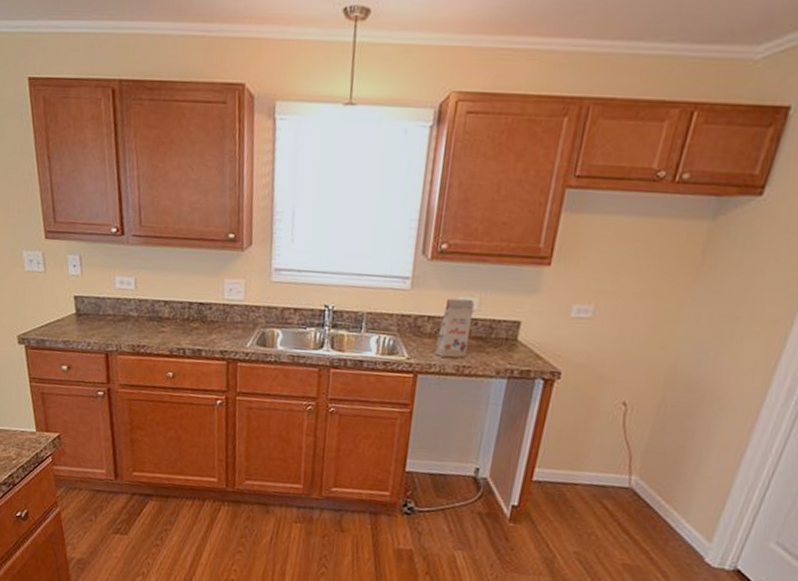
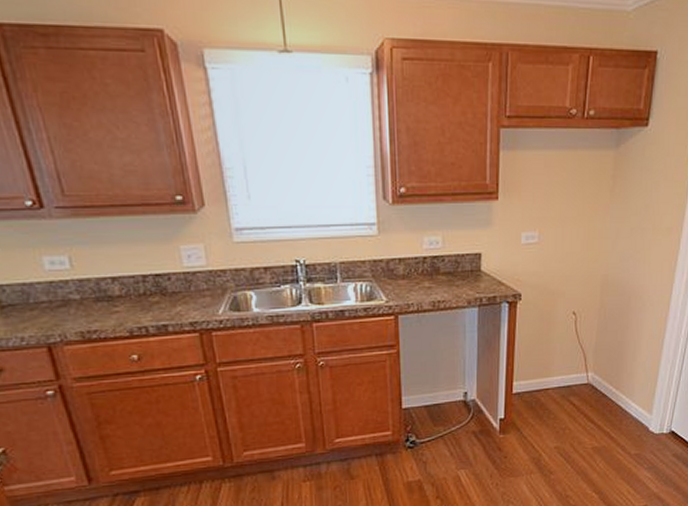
gift box: present [435,298,475,358] -> none [410,237,439,296]

